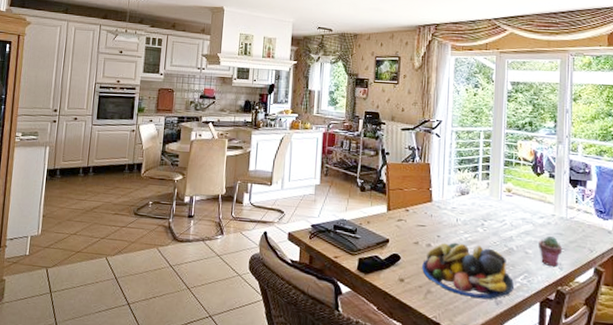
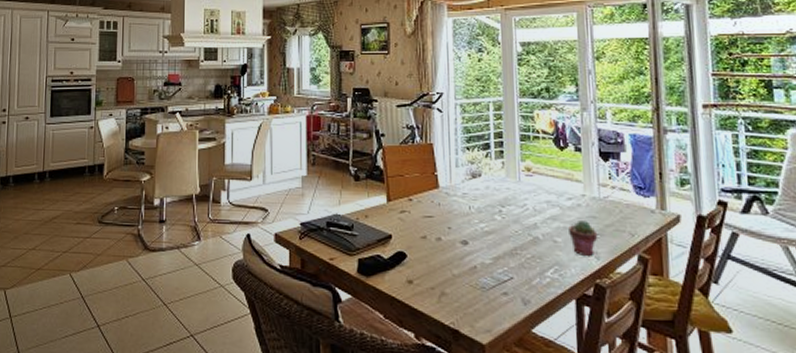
fruit bowl: present [422,242,514,299] -> none [433,234,543,299]

